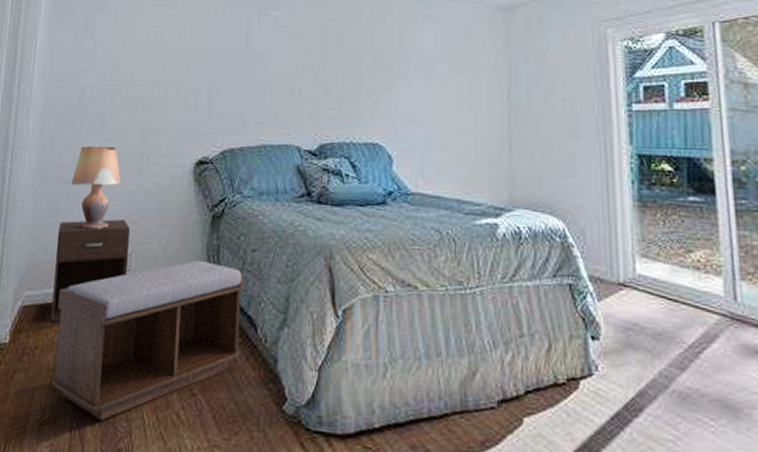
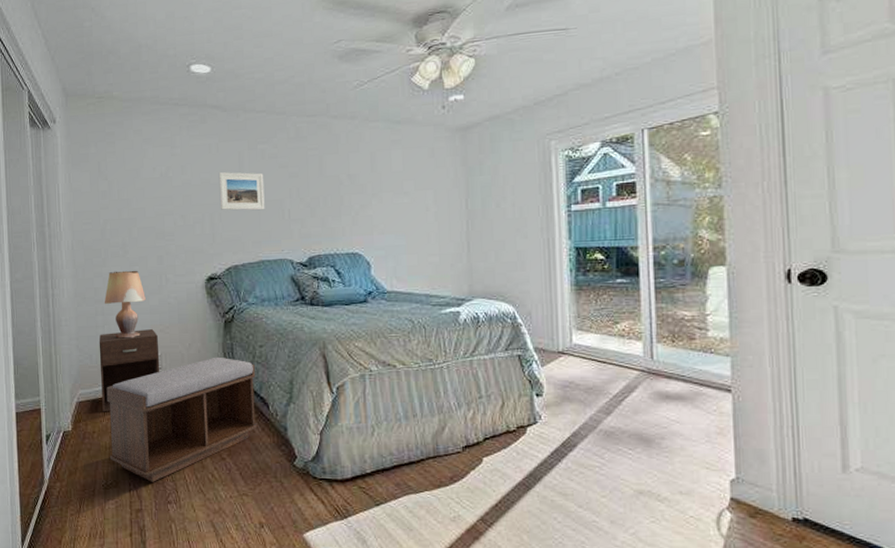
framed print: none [220,39,274,86] -> present [218,172,265,211]

